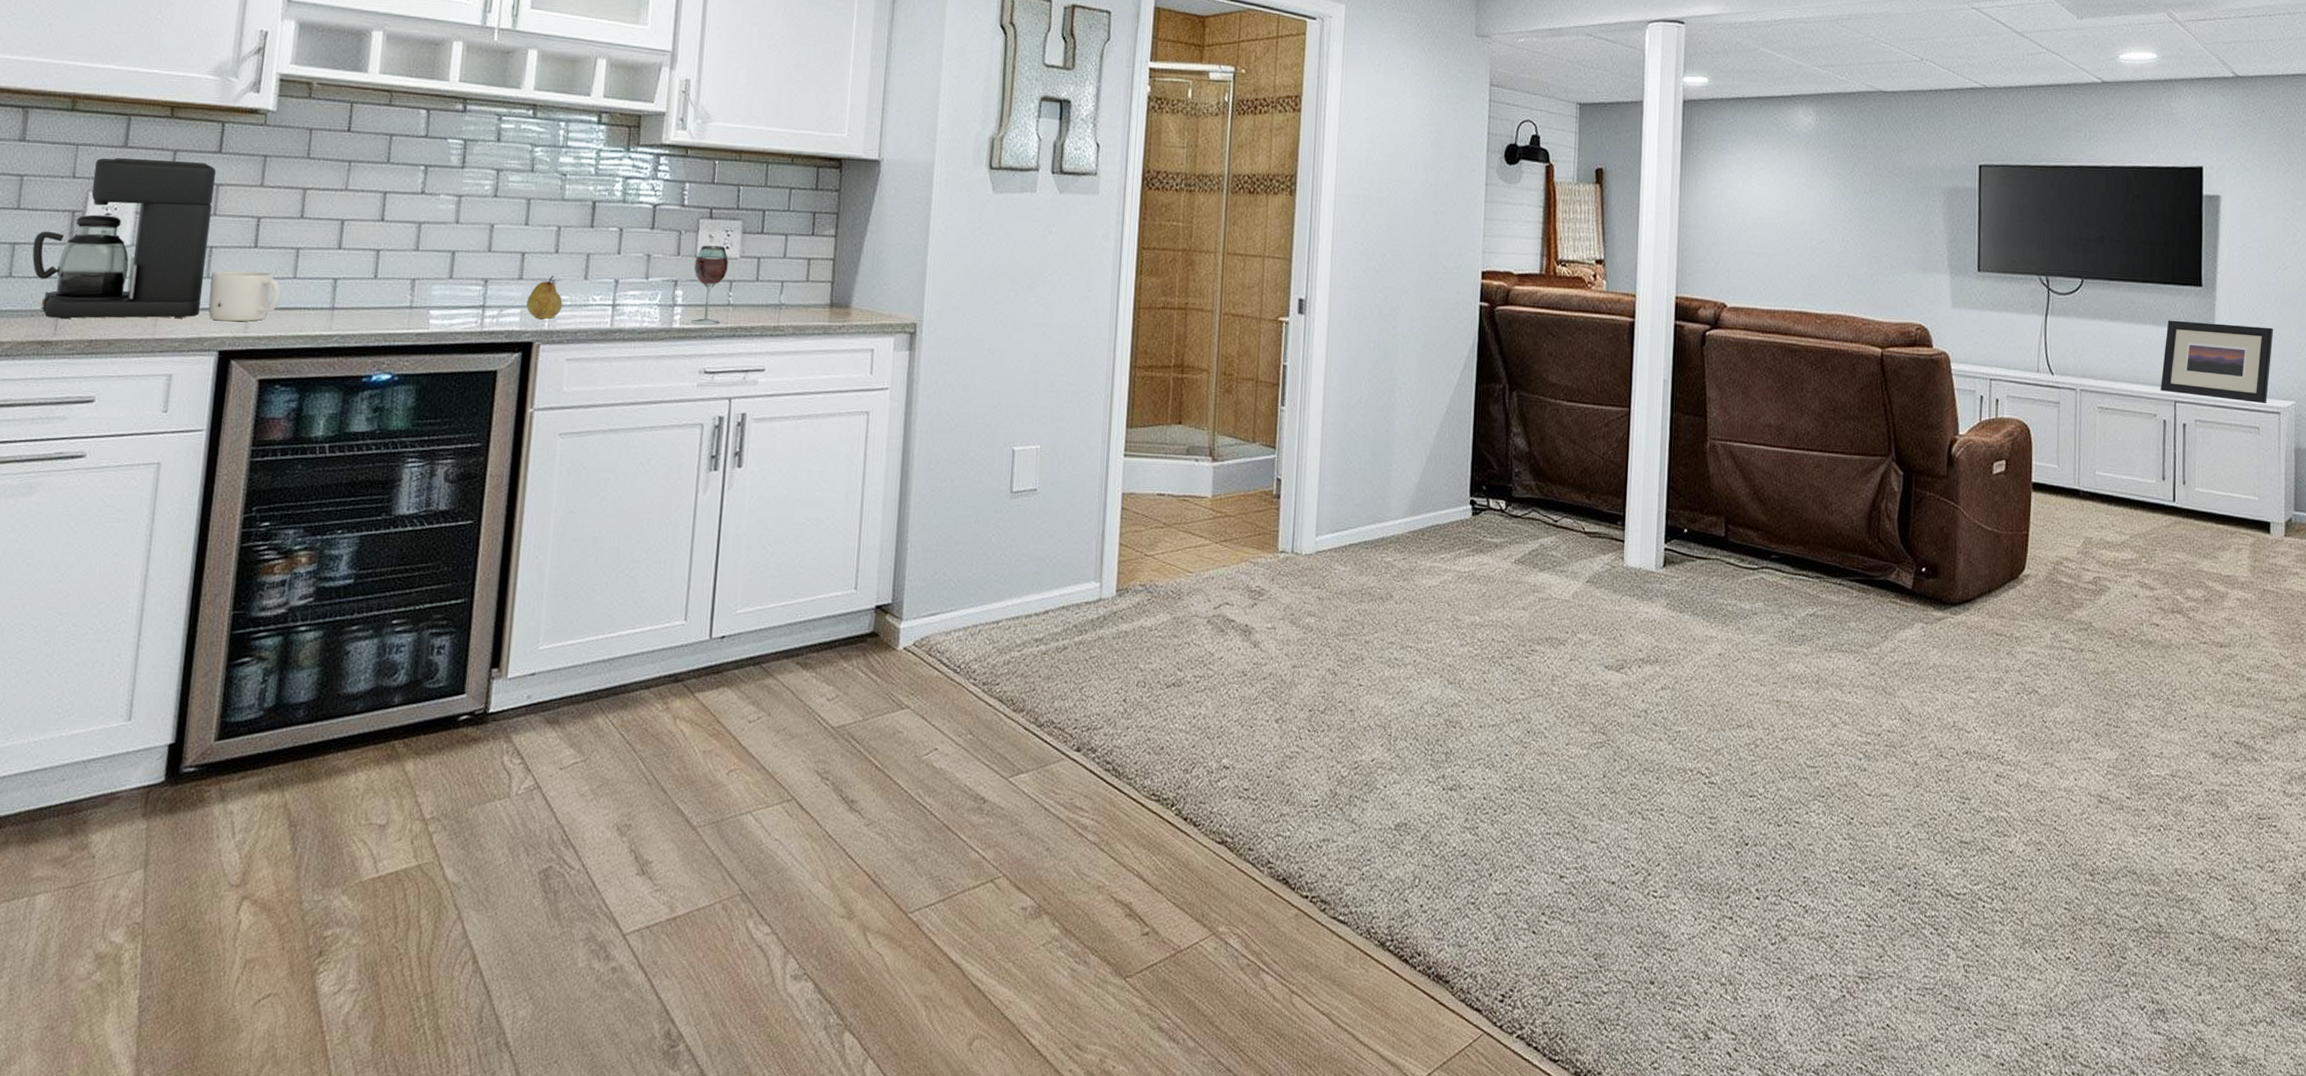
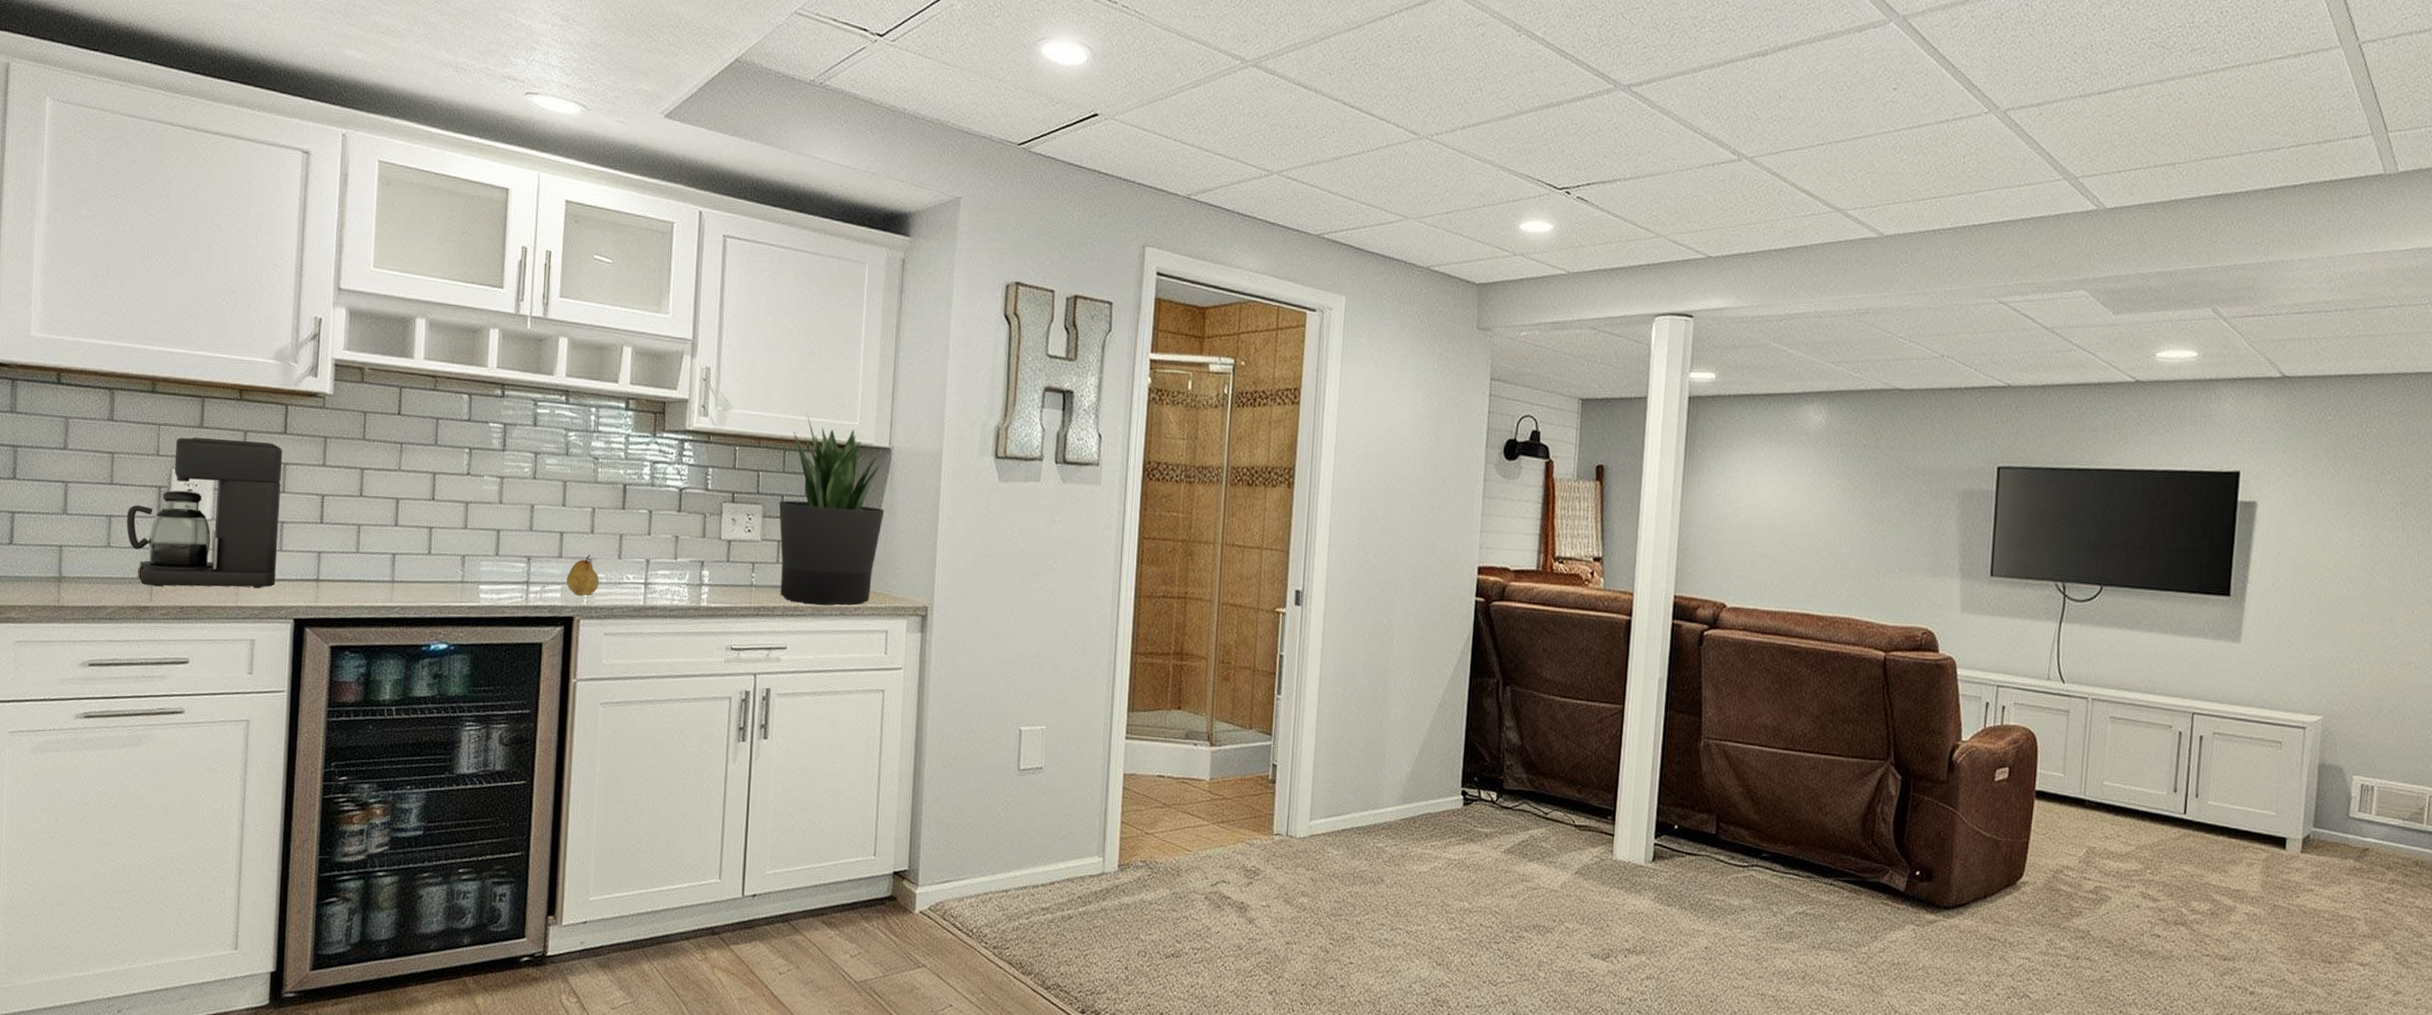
mug: present [208,270,281,322] -> none [283,544,346,593]
wineglass: present [691,245,728,325] -> none [718,528,750,604]
planter: none [759,127,874,324] -> present [779,415,886,606]
picture frame: present [2161,320,2274,404] -> none [2178,630,2305,719]

